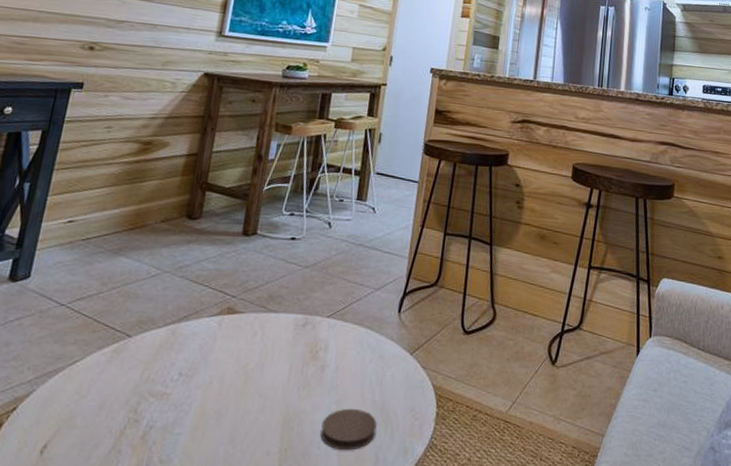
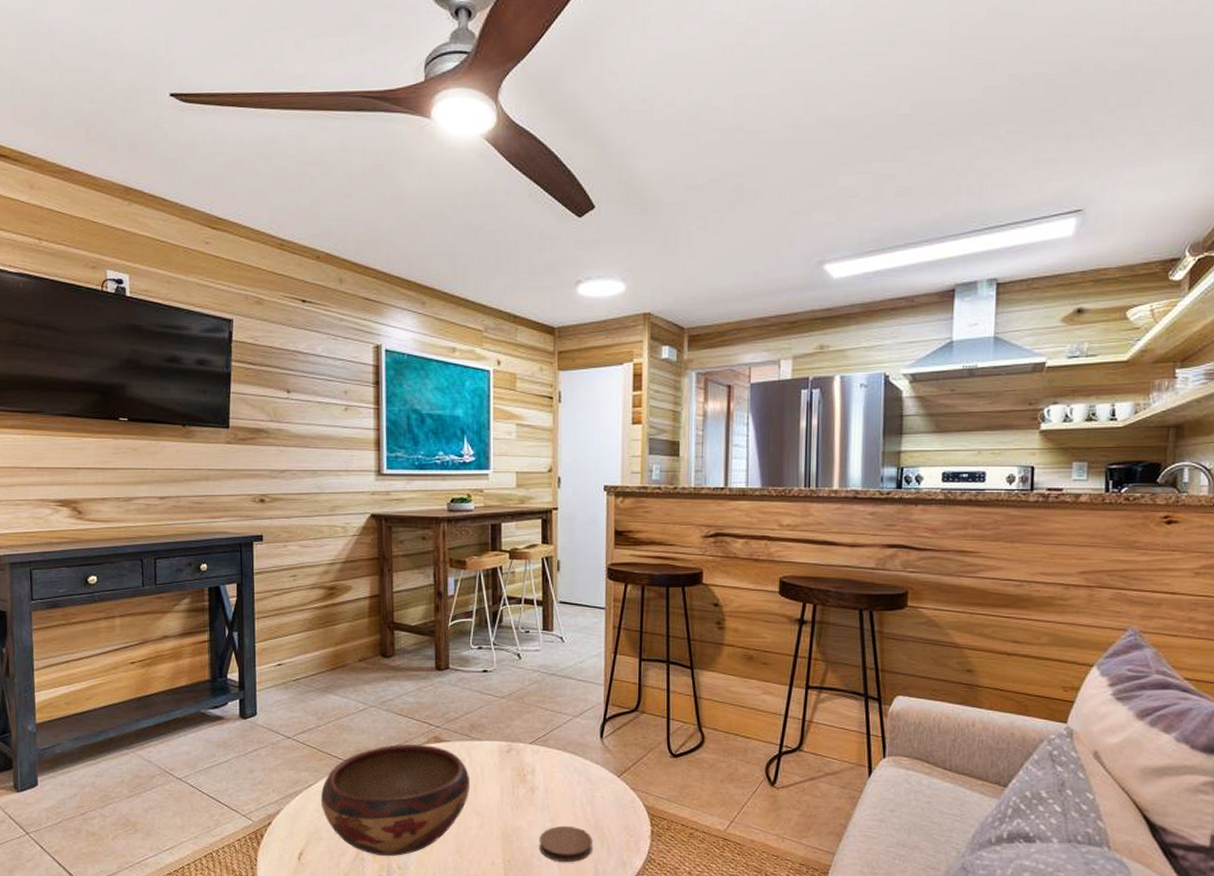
decorative bowl: none [83,315,259,447] -> present [320,744,471,856]

